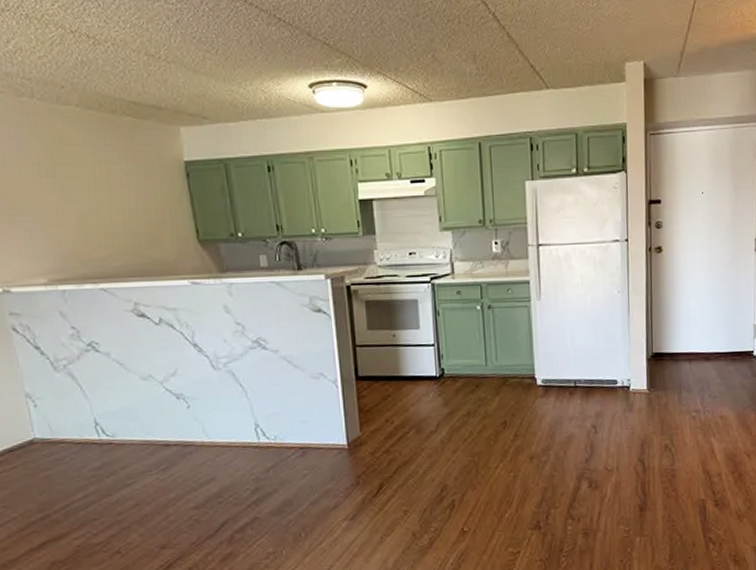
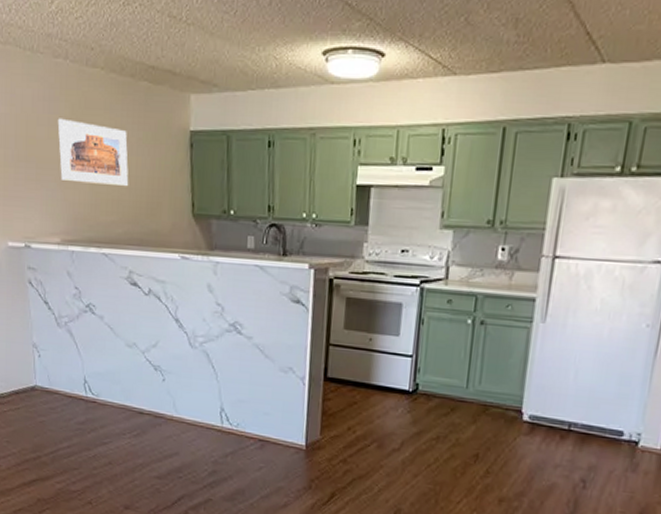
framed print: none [29,156,123,220] -> present [57,118,129,187]

